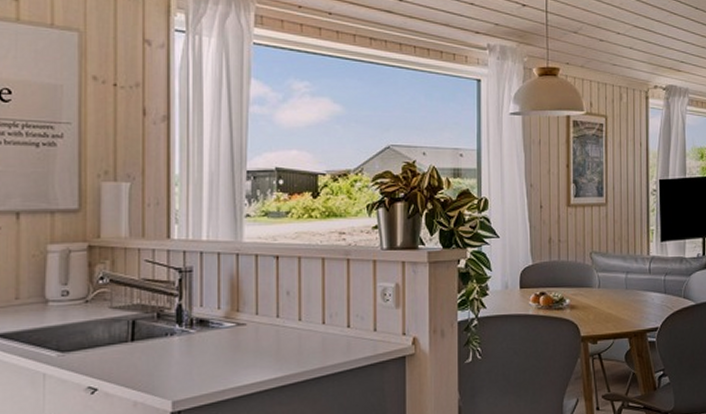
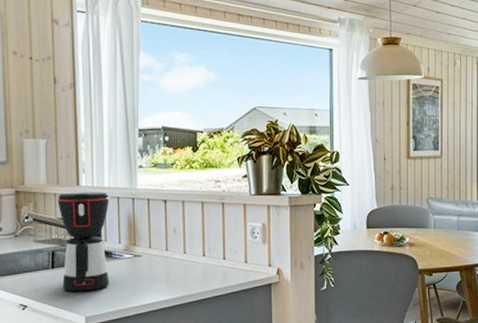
coffee maker: none [142,246,208,370] -> present [57,192,110,292]

